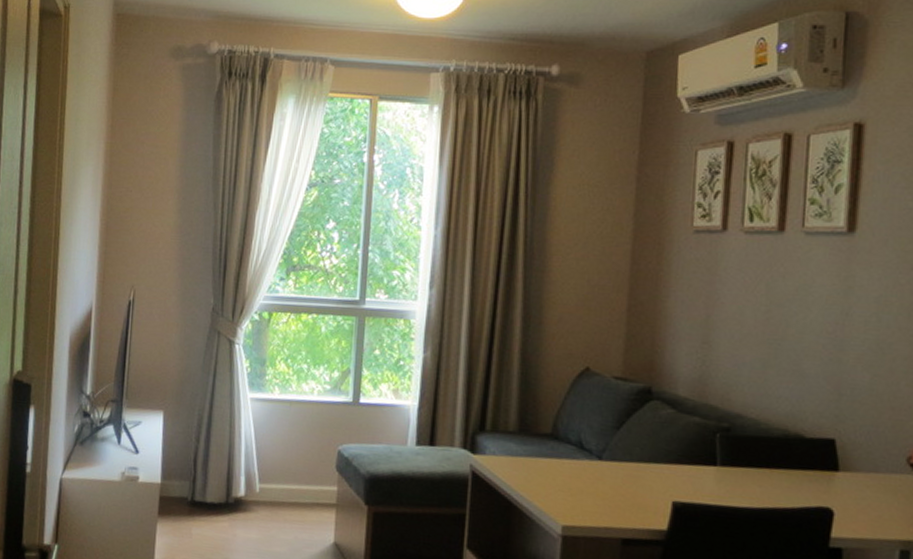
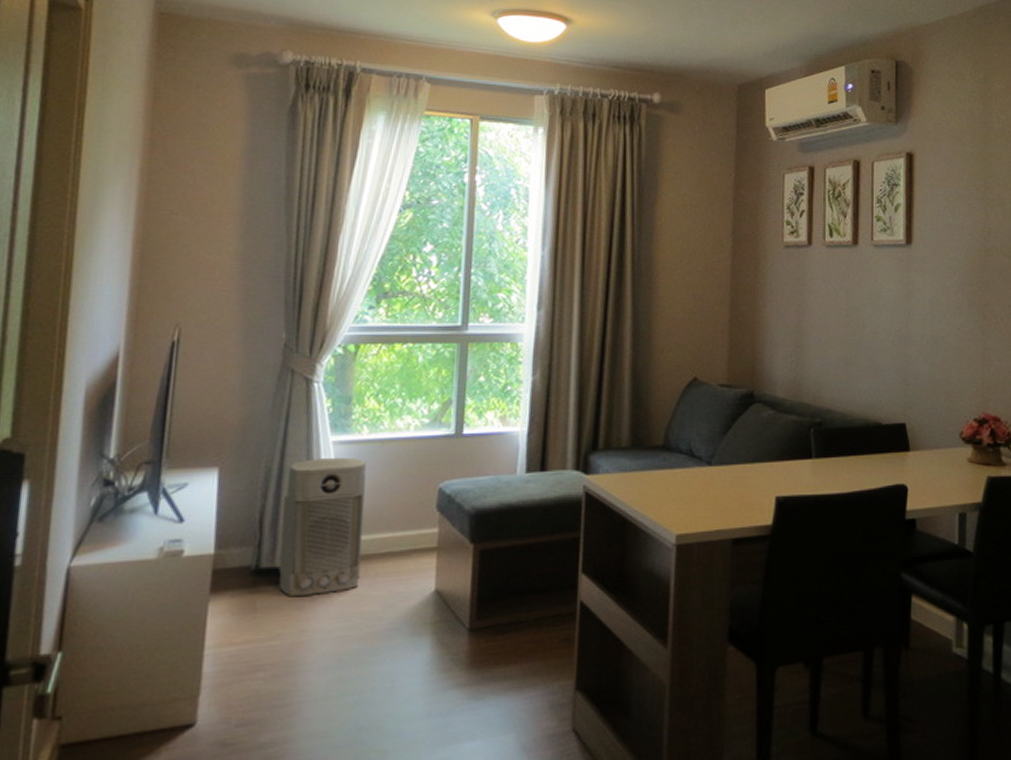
air purifier: none [208,411,278,531] -> present [278,457,367,596]

